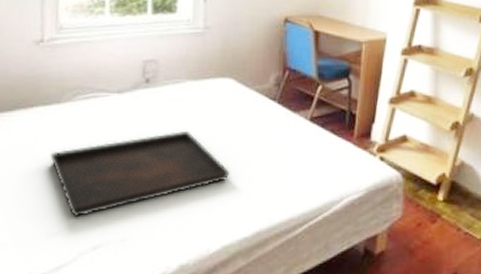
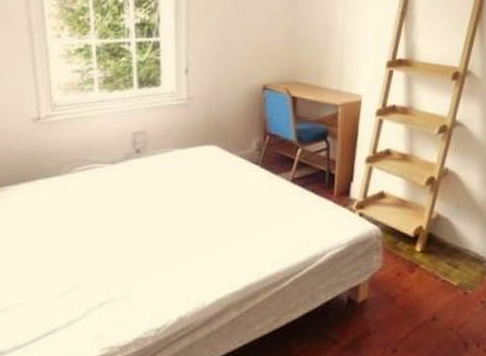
serving tray: present [50,130,230,218] -> none [55,195,220,278]

